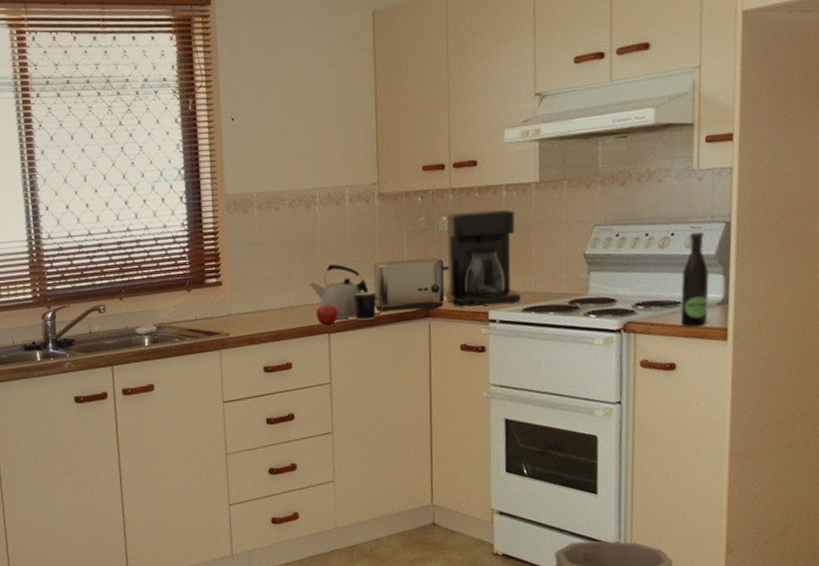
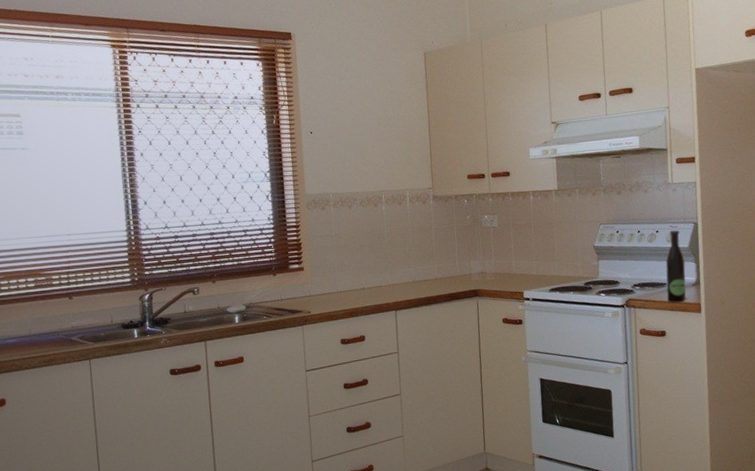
kettle: present [309,264,369,320] -> none [378,253,428,299]
fruit: present [315,303,338,326] -> none [384,285,403,304]
mug: present [353,291,384,322] -> none [415,275,440,301]
toaster: present [372,258,449,312] -> none [430,248,491,293]
coffee maker: present [446,209,521,307] -> none [488,210,548,288]

